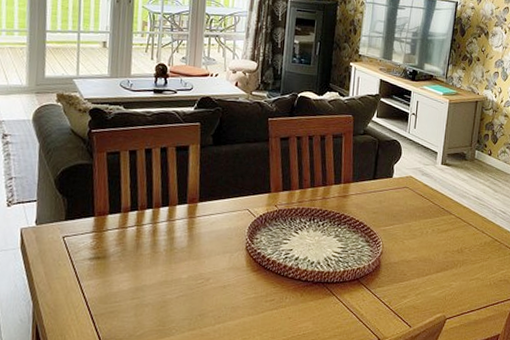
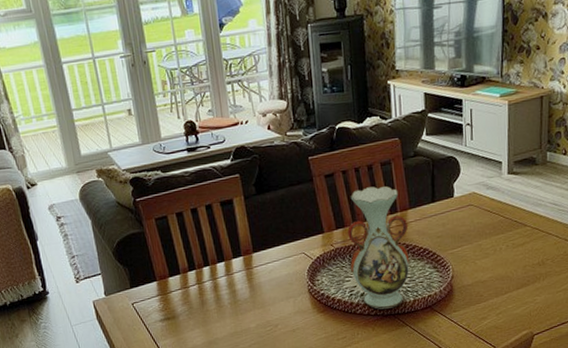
vase: none [289,156,348,276] -> present [348,185,410,309]

